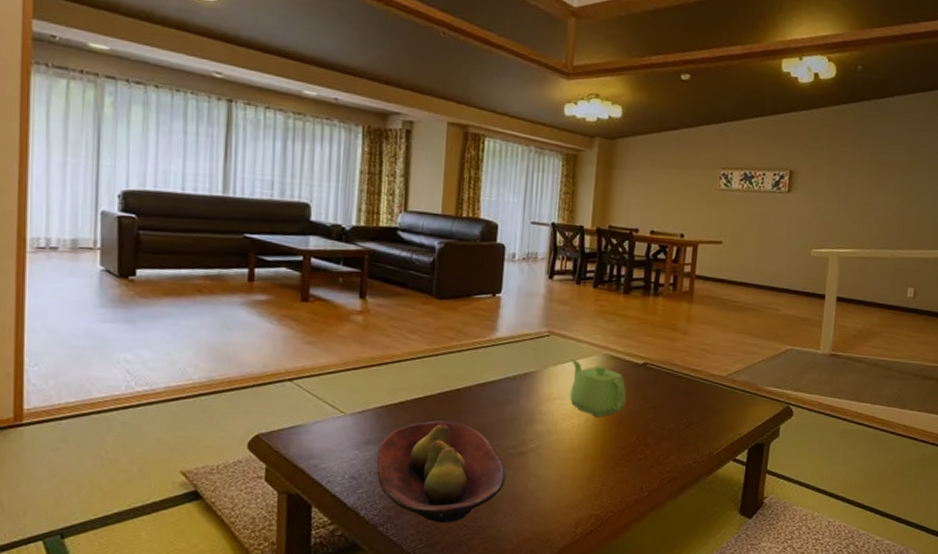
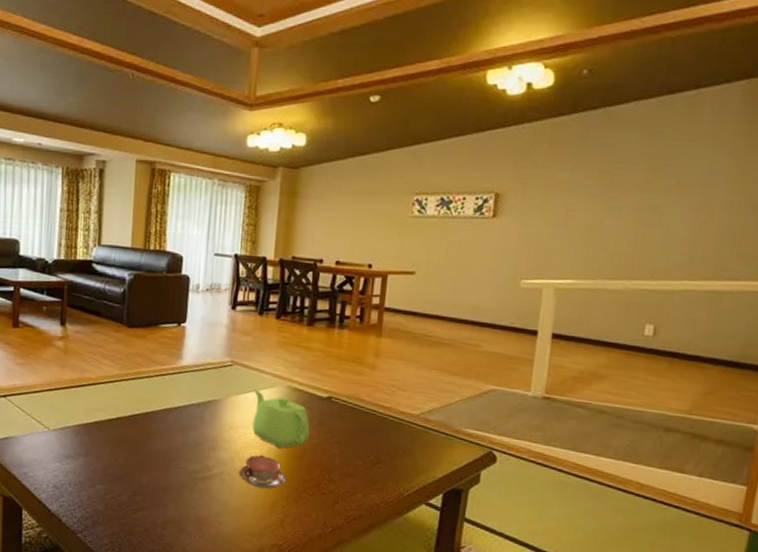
fruit bowl: present [377,420,505,523] -> none [76,441,190,537]
teacup: none [555,425,604,459] -> present [238,455,287,489]

